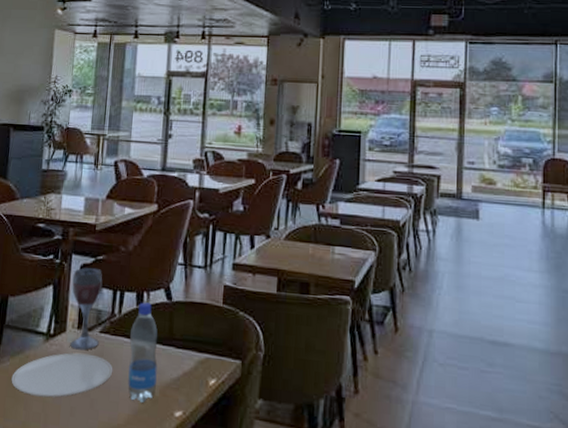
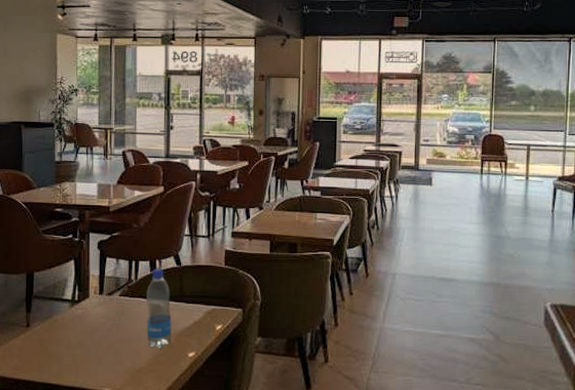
plate: present [11,353,113,398] -> none [43,314,133,352]
cup: present [70,267,103,351] -> none [91,243,119,311]

